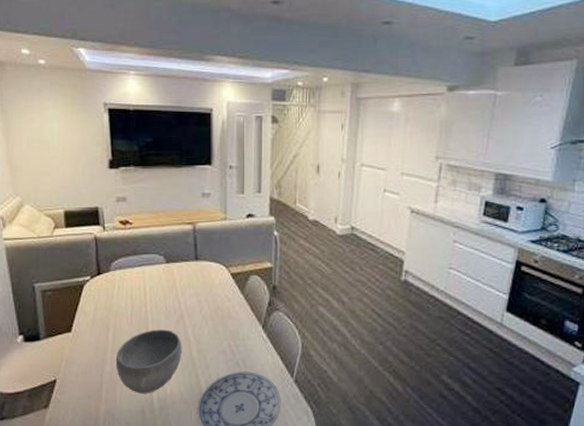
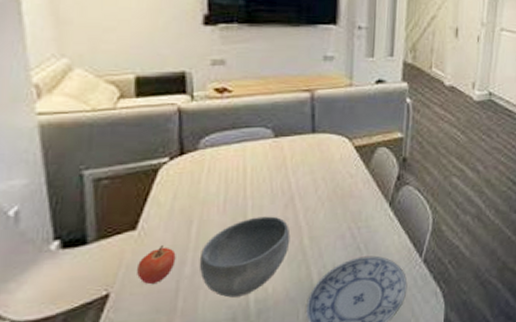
apple: none [73,346,99,376] -> present [136,245,176,285]

